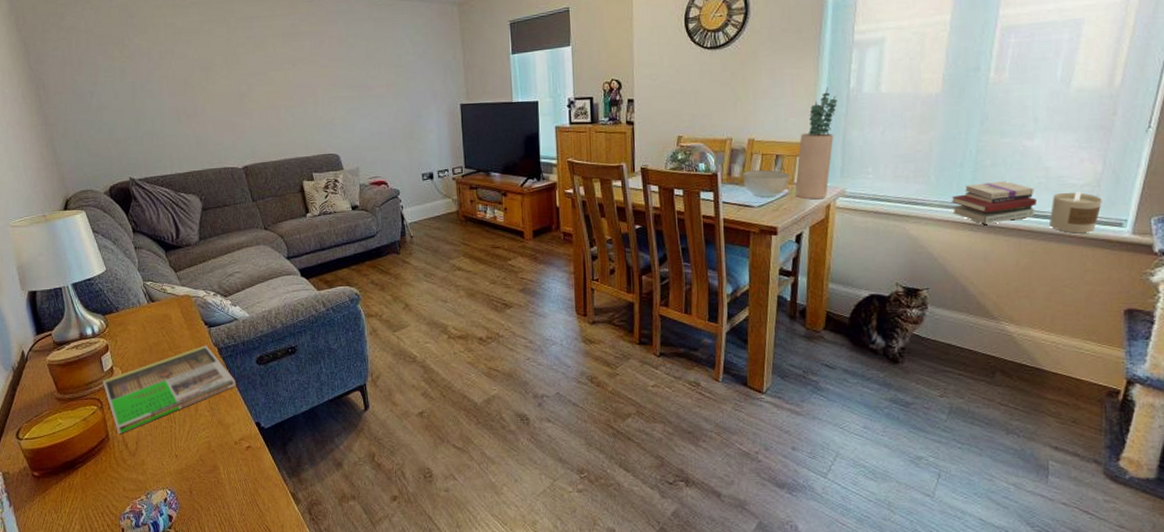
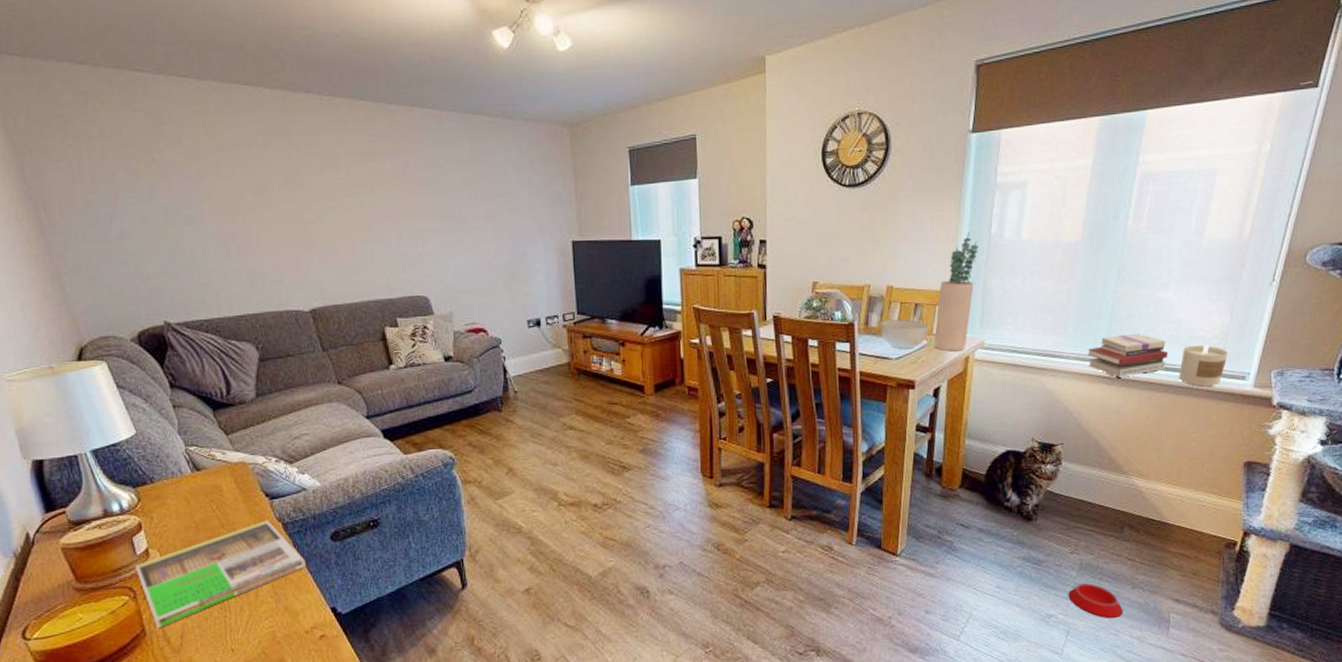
pet bowl: none [938,427,997,463] -> present [1068,583,1123,618]

